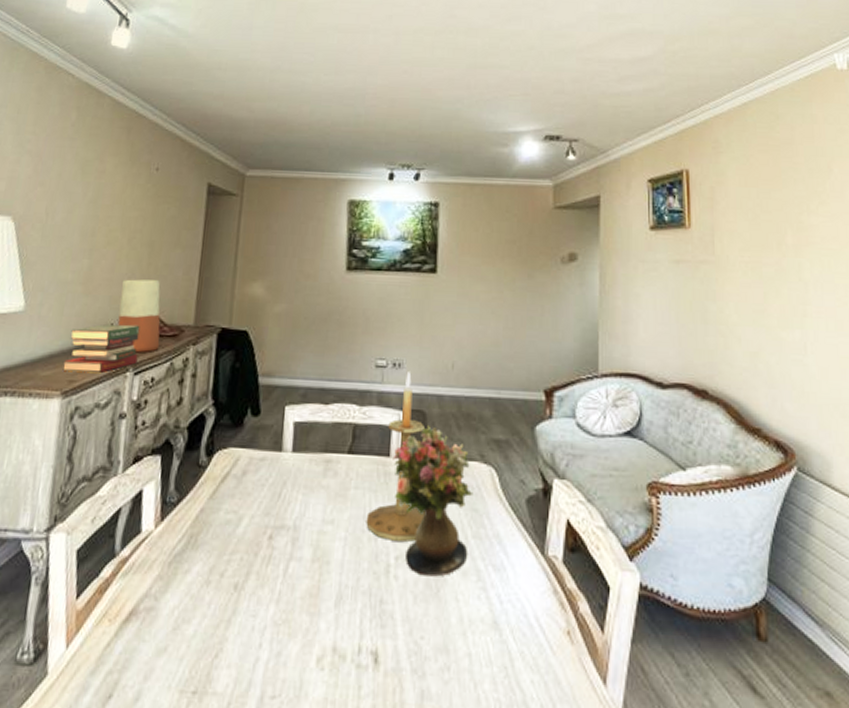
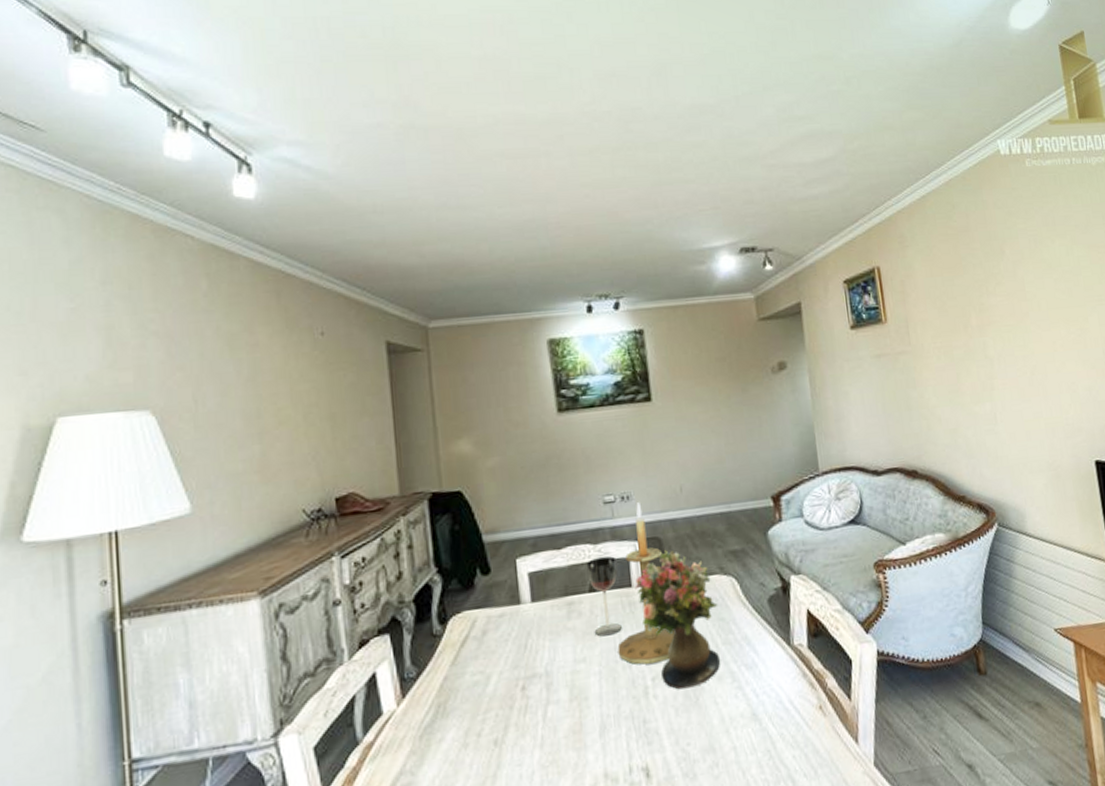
books: present [62,324,140,373] -> none [254,505,342,570]
vase: present [117,279,161,353] -> none [305,454,365,535]
wineglass: none [346,419,379,502] -> present [586,556,622,637]

